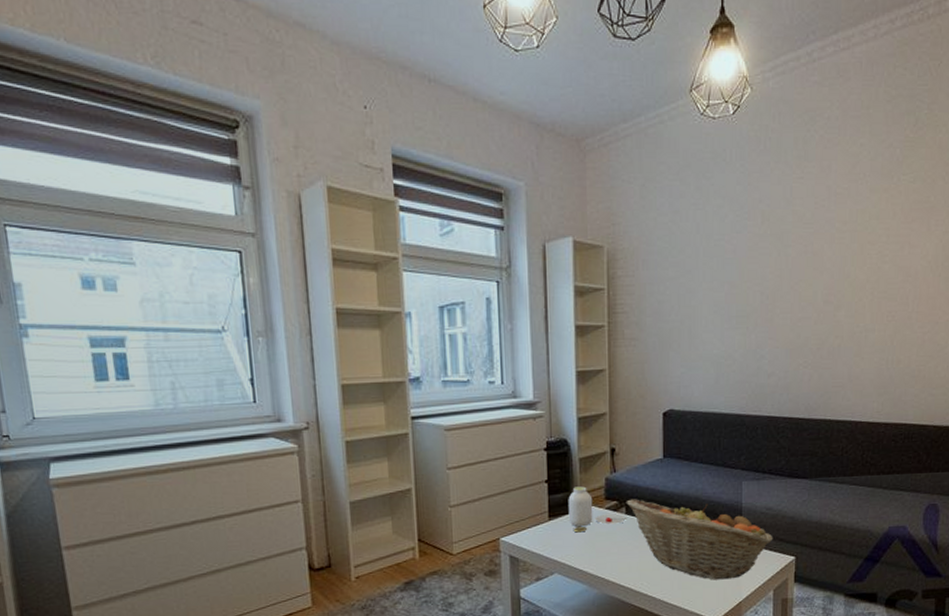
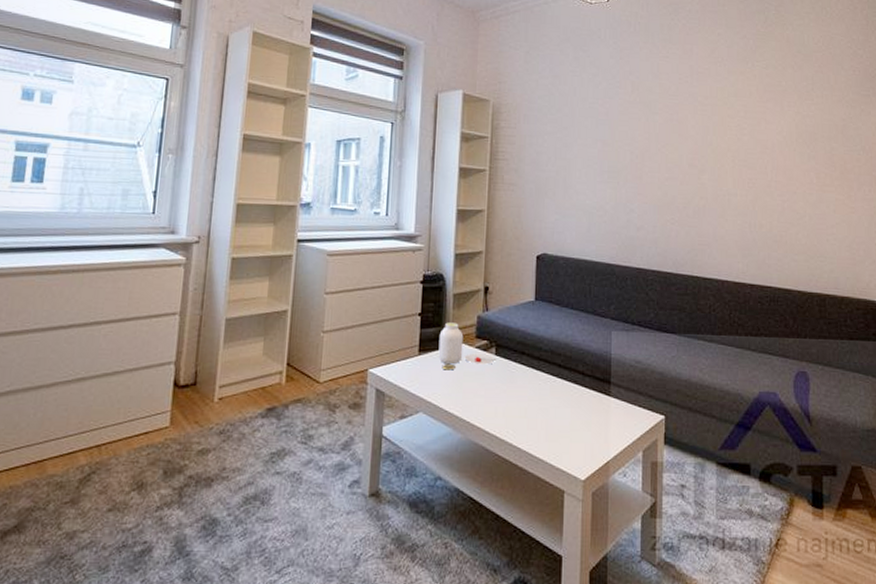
fruit basket: present [626,499,773,580] -> none [496,340,643,435]

